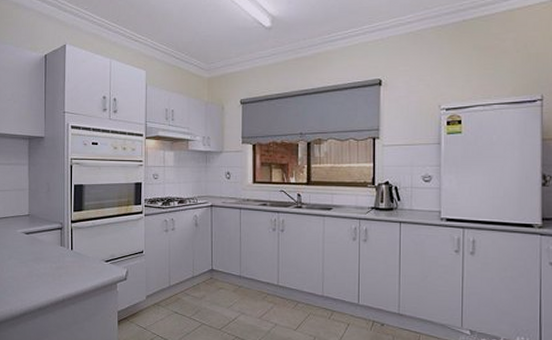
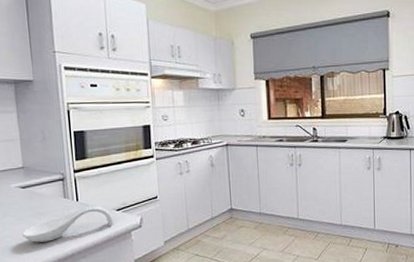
spoon rest: none [22,255,102,286] -> present [22,205,114,243]

